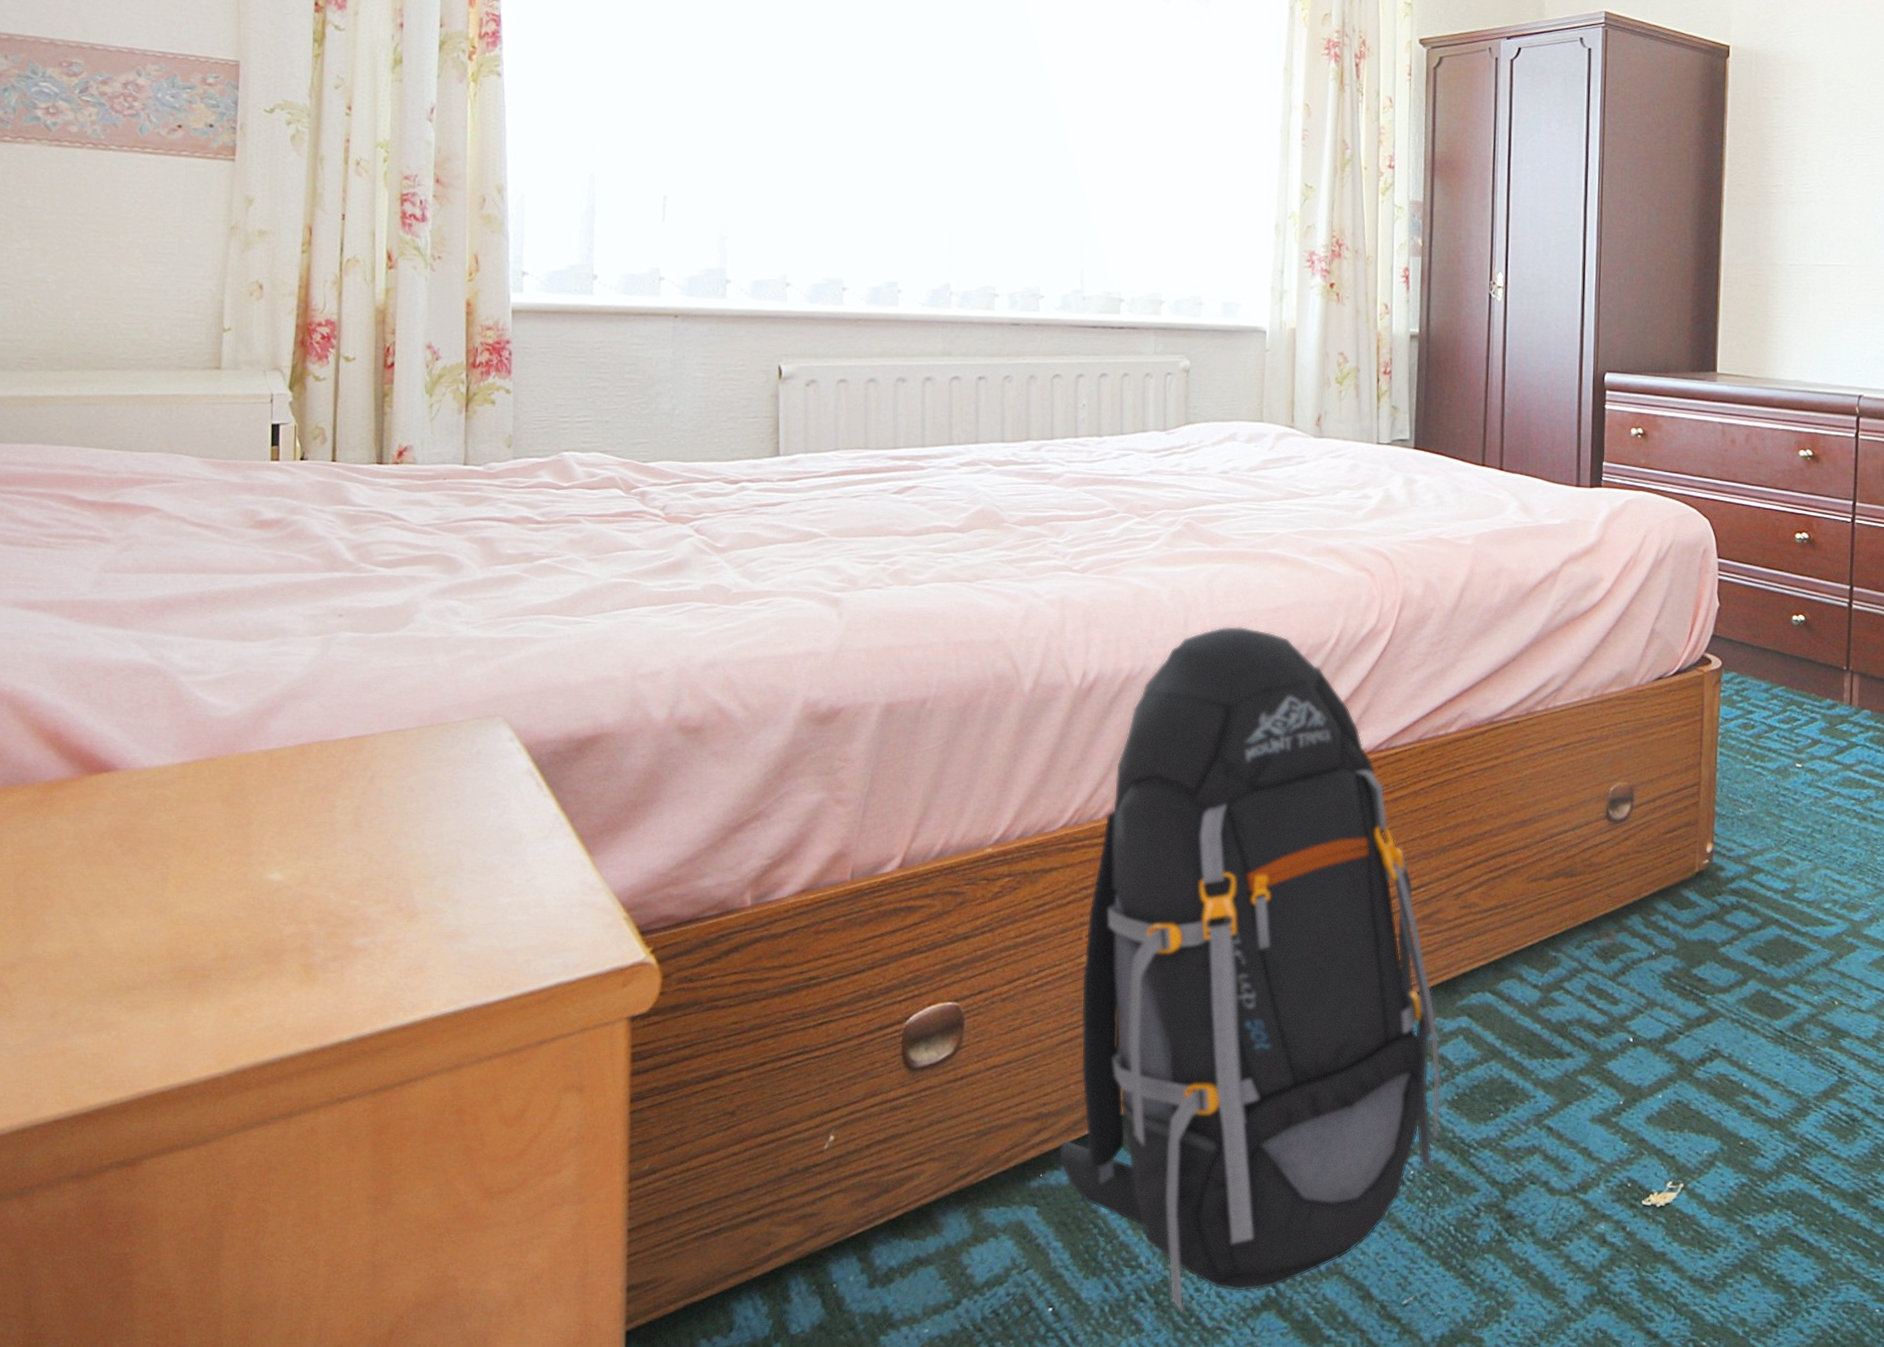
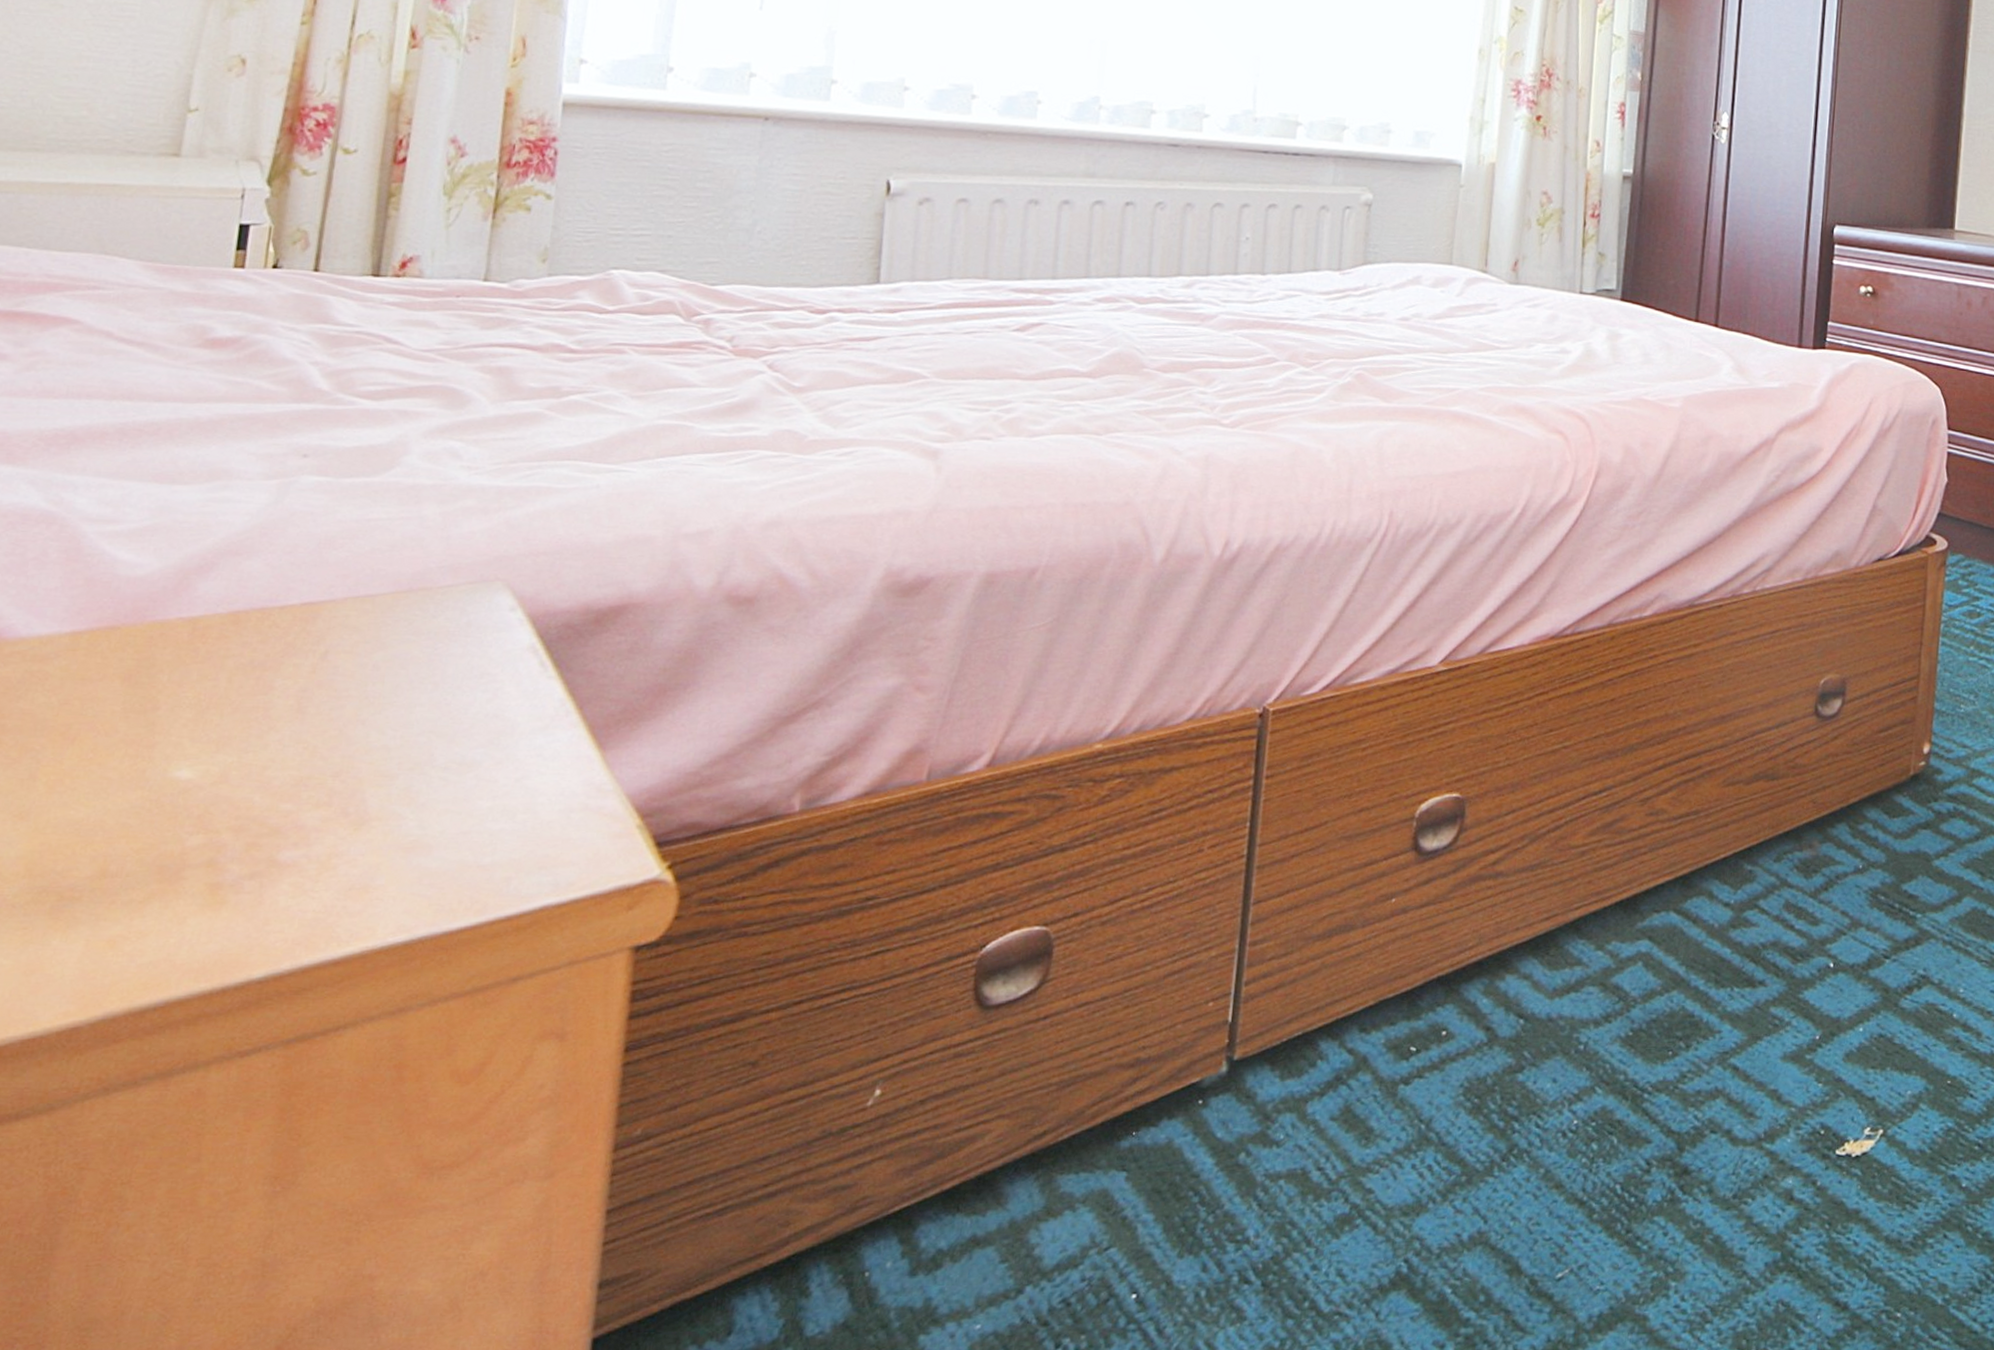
backpack: present [1058,626,1441,1312] -> none [1156,491,1616,1295]

